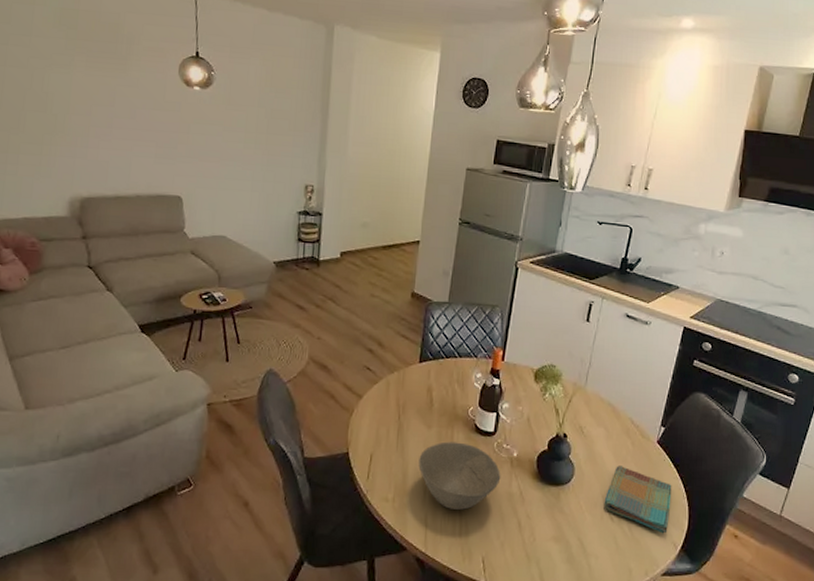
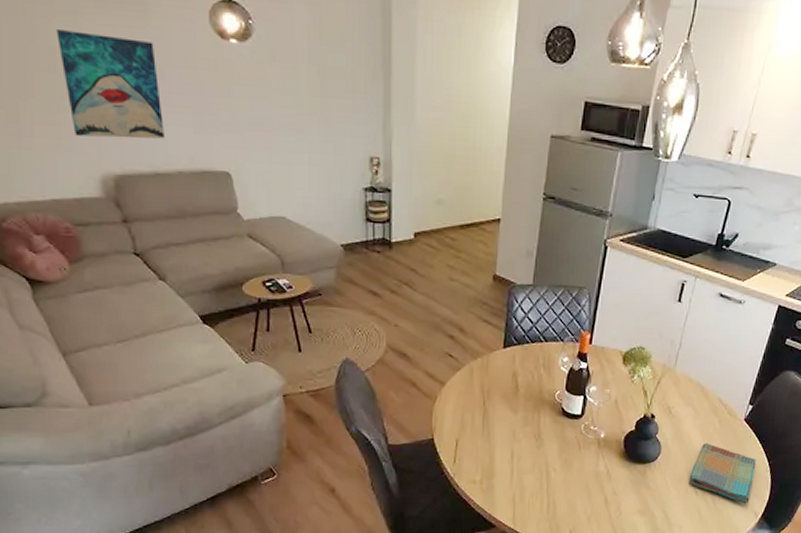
wall art: none [51,79,130,168] -> present [56,30,164,139]
bowl: present [418,441,501,510] -> none [505,425,588,489]

